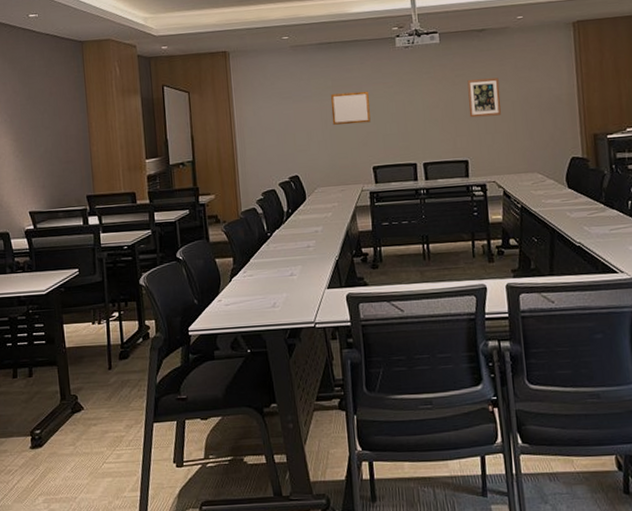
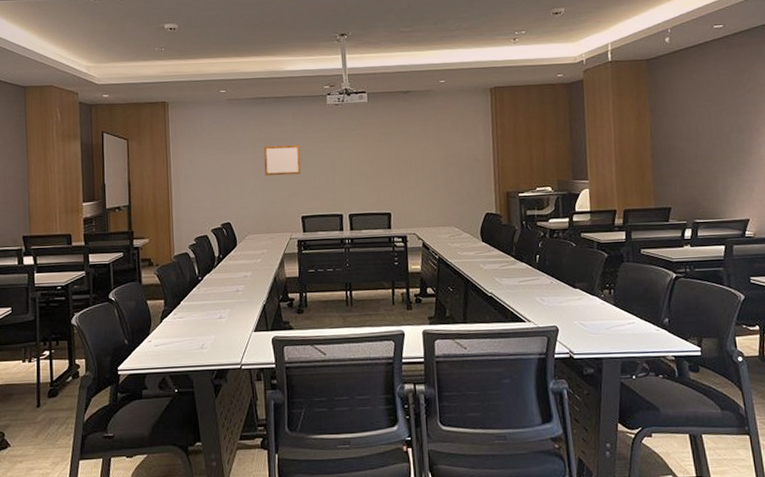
wall art: present [467,77,501,118] -> none [392,136,423,173]

